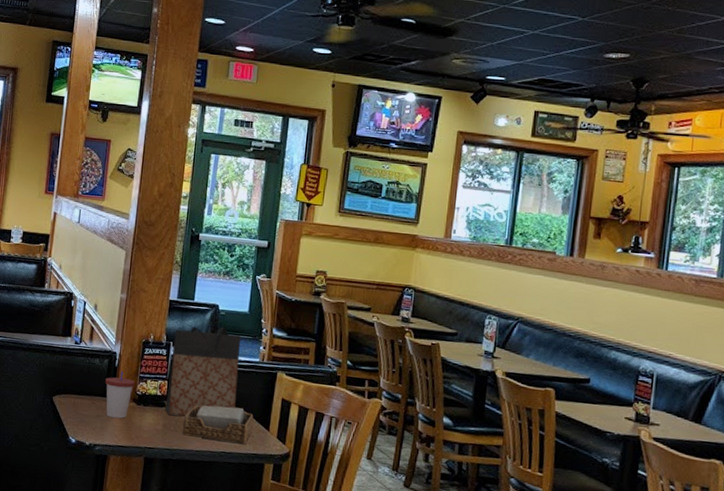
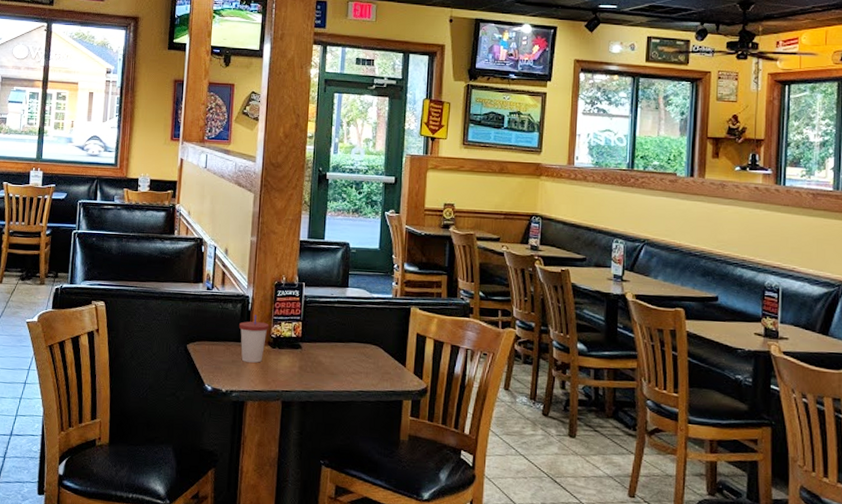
bag: present [165,326,242,417] -> none [301,265,374,358]
napkin holder: present [182,405,254,444] -> none [318,344,390,381]

